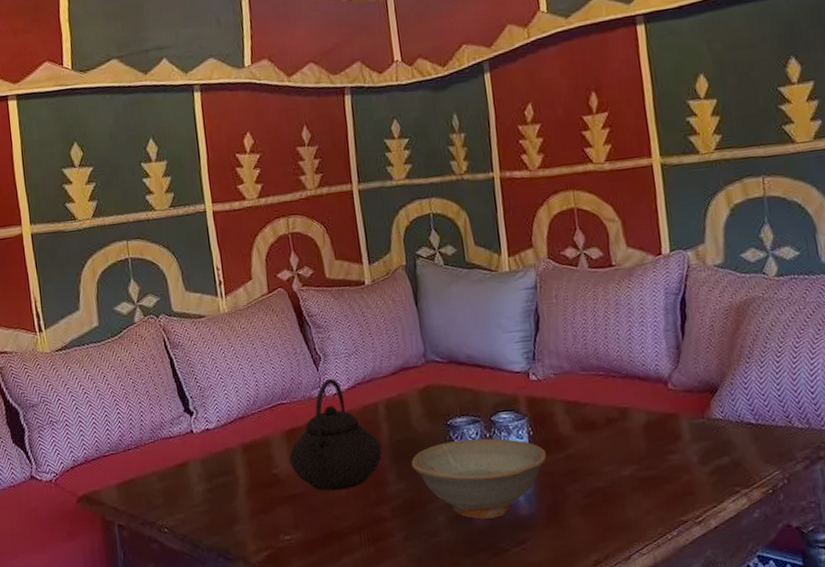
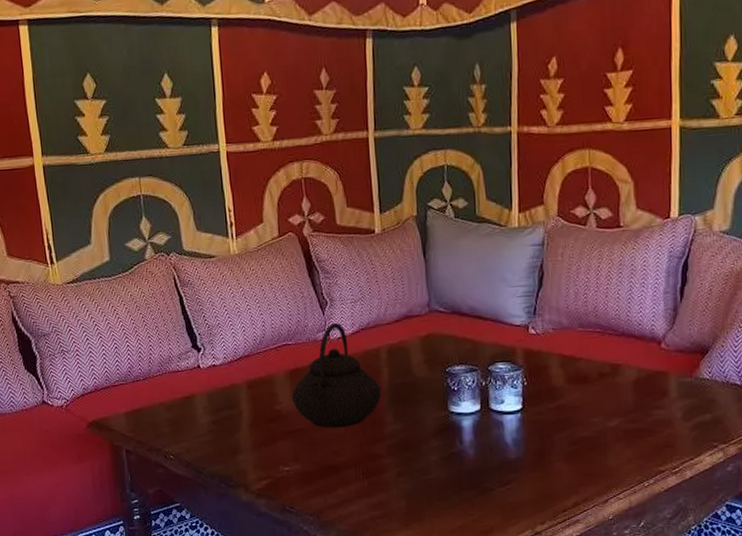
dish: present [411,438,546,519] -> none [409,386,538,460]

